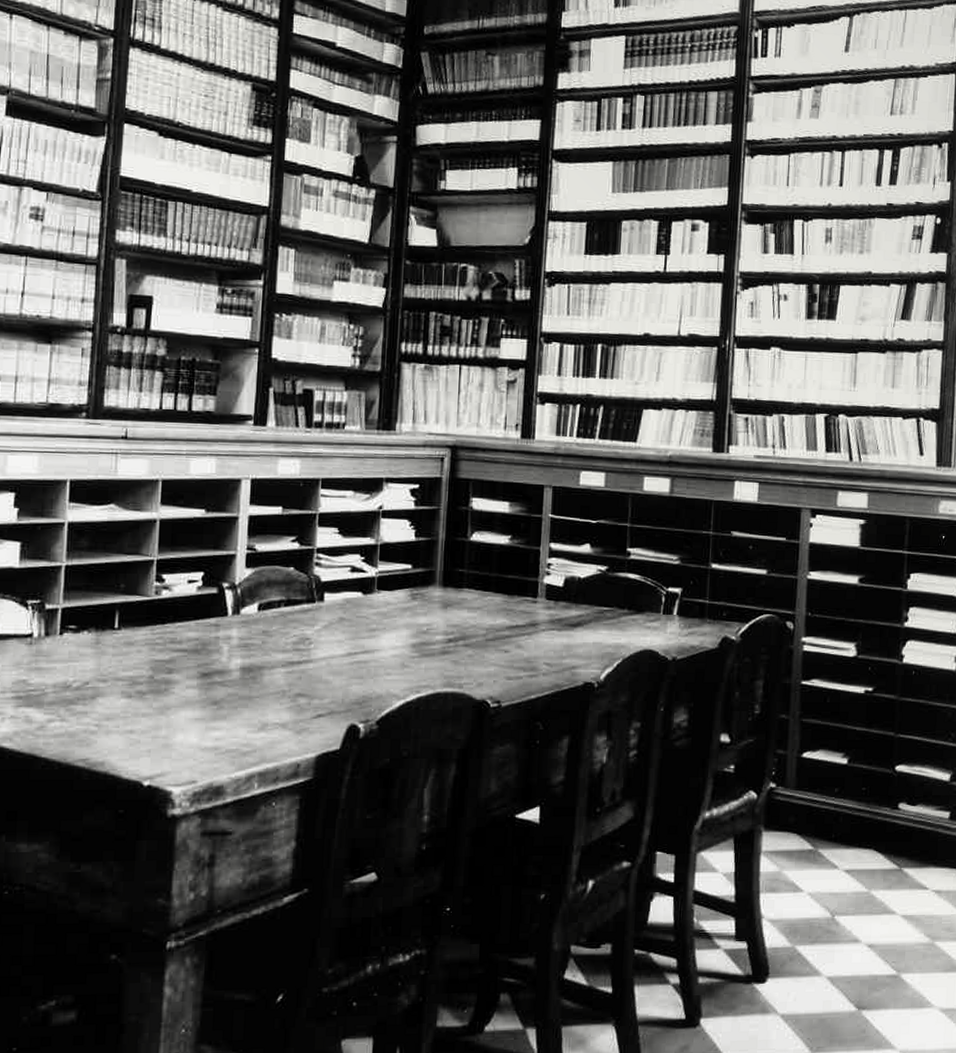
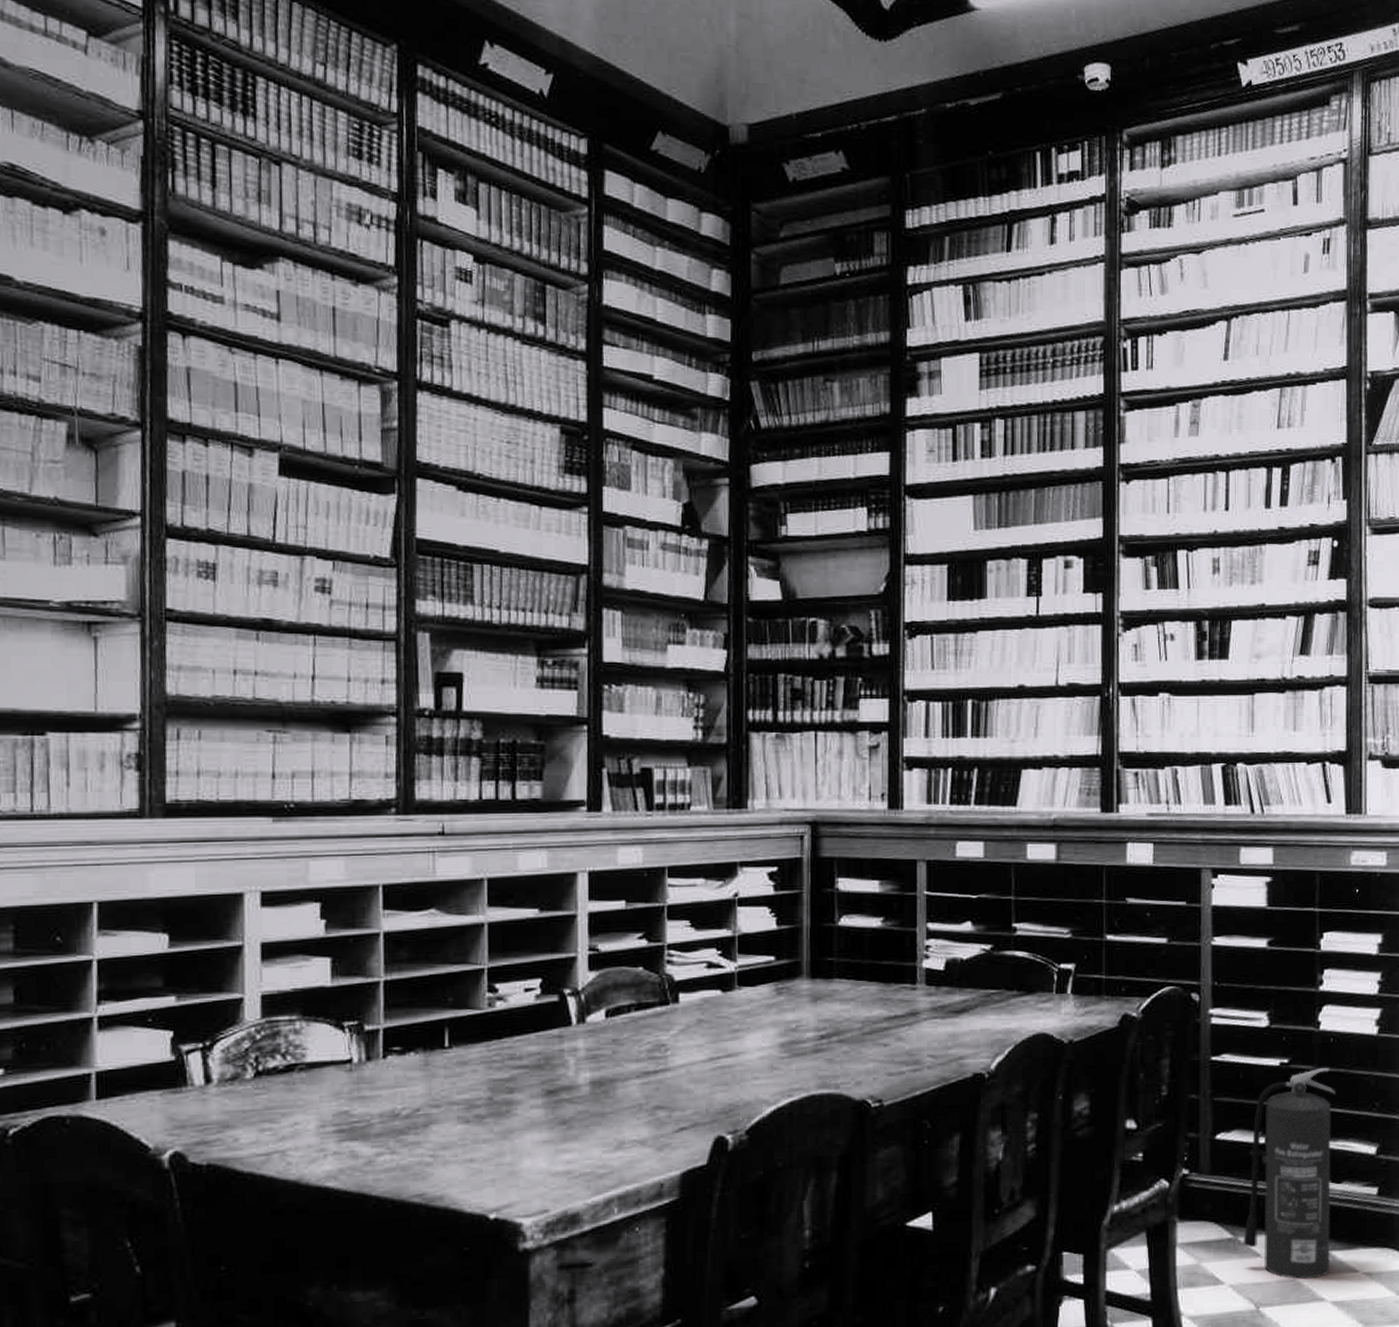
fire extinguisher: none [822,698,915,893] -> present [1243,1068,1335,1280]

